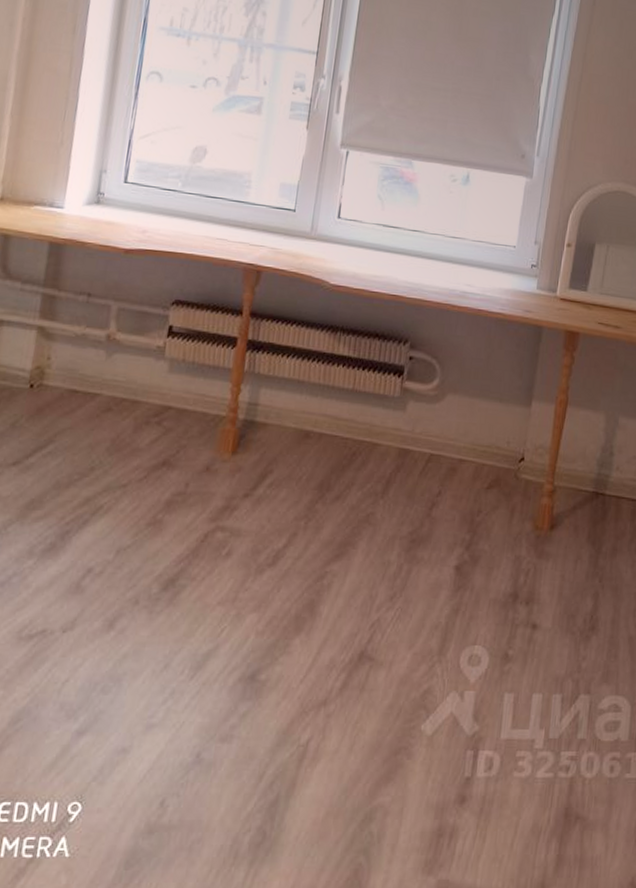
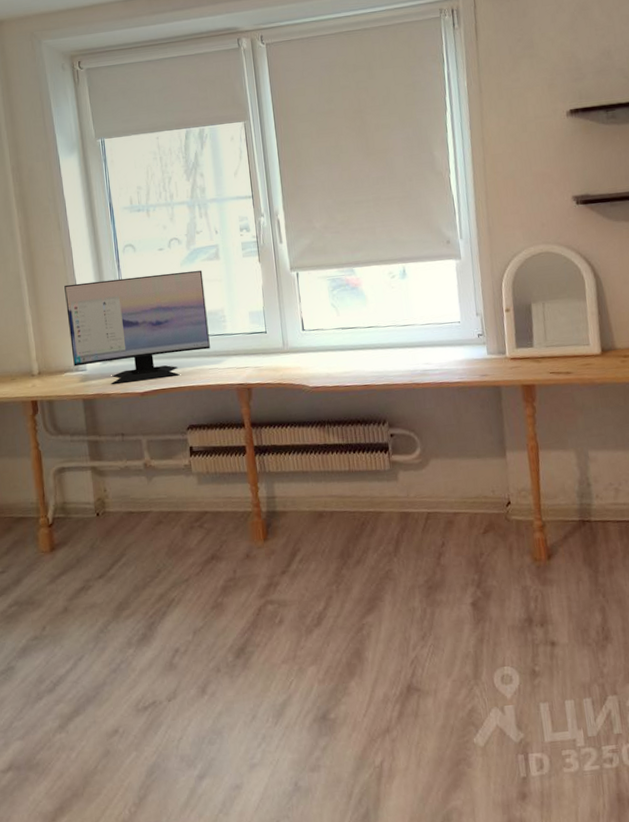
computer monitor: none [48,100,237,239] -> present [64,270,210,384]

